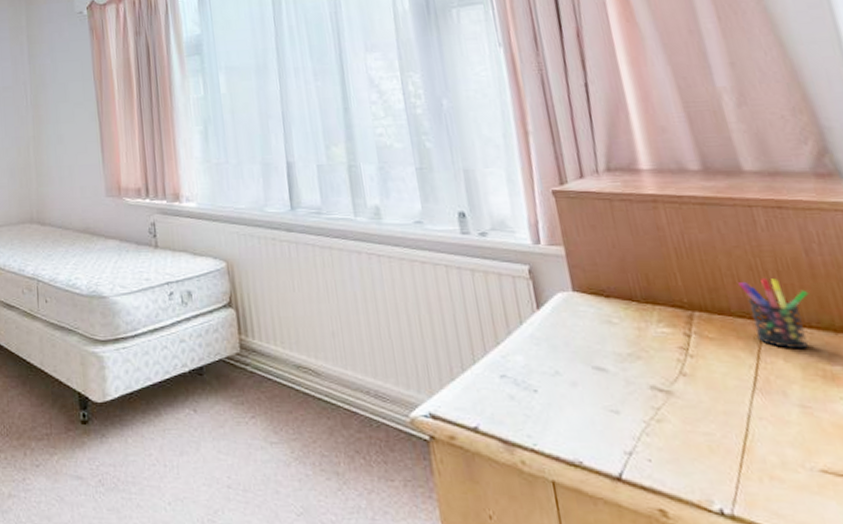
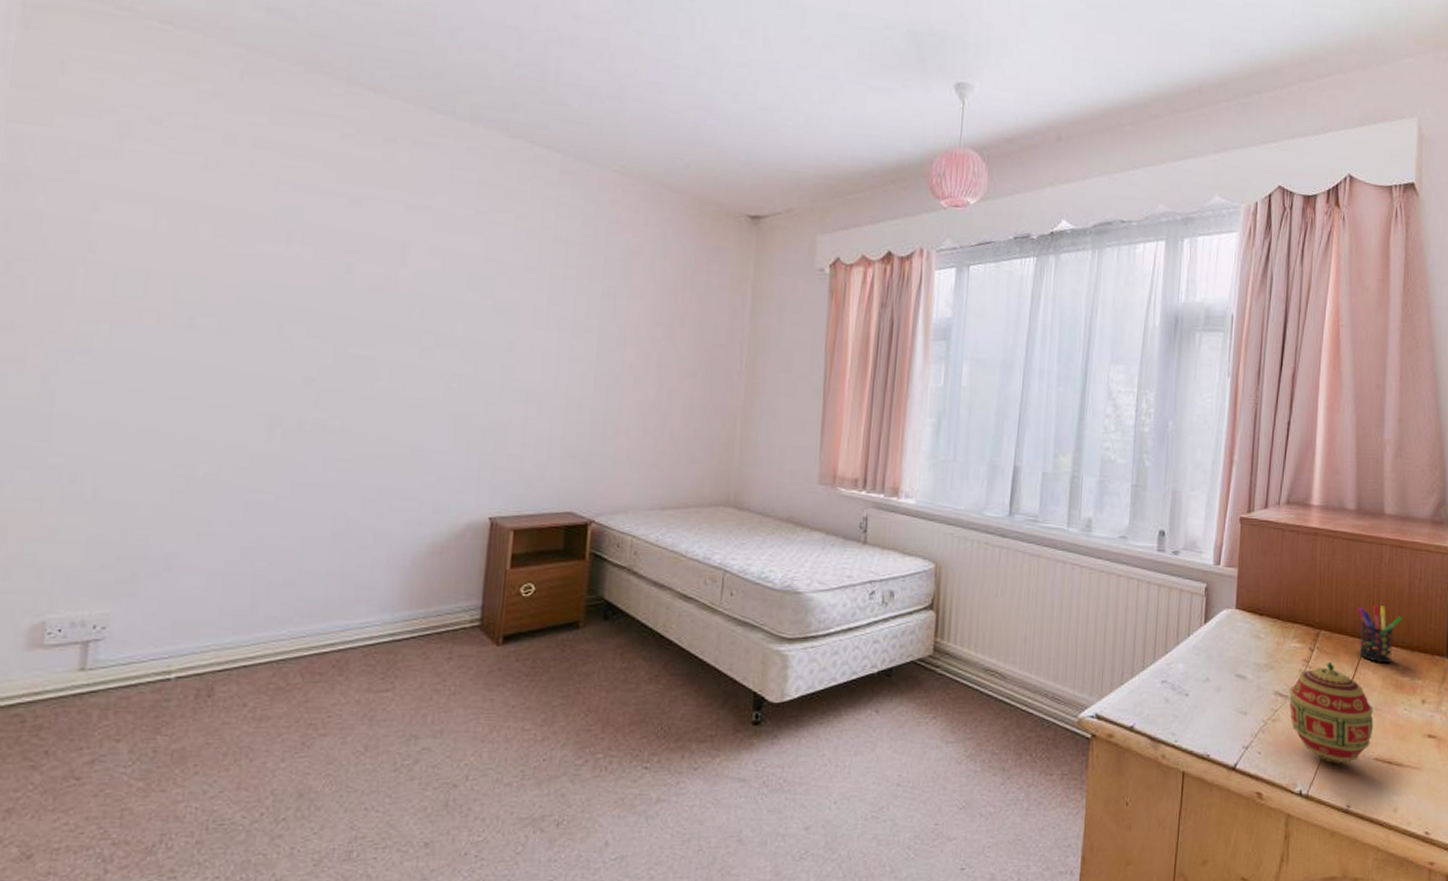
decorative egg: none [670,348,809,477] -> present [1289,661,1374,764]

